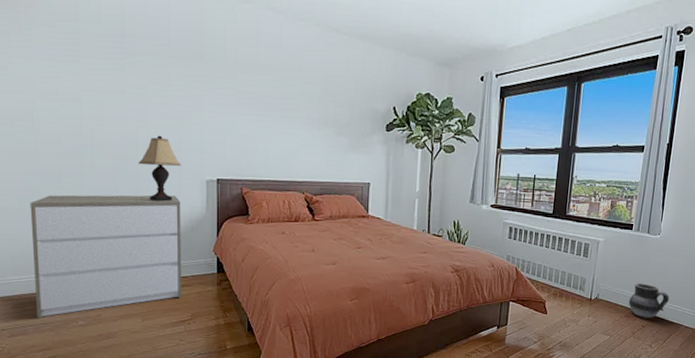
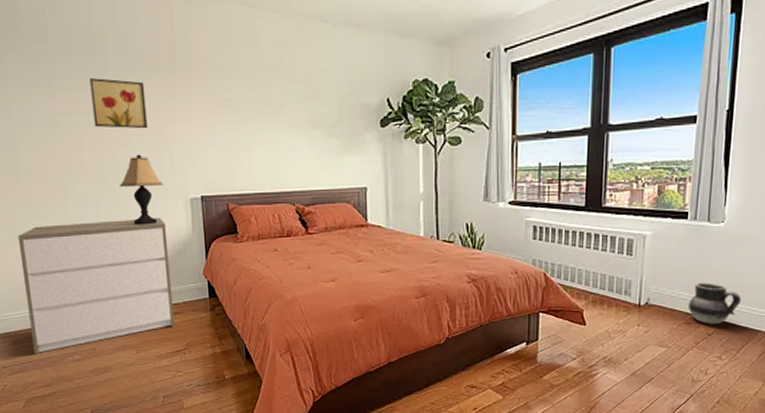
wall art: none [117,60,171,113] -> present [90,78,148,129]

